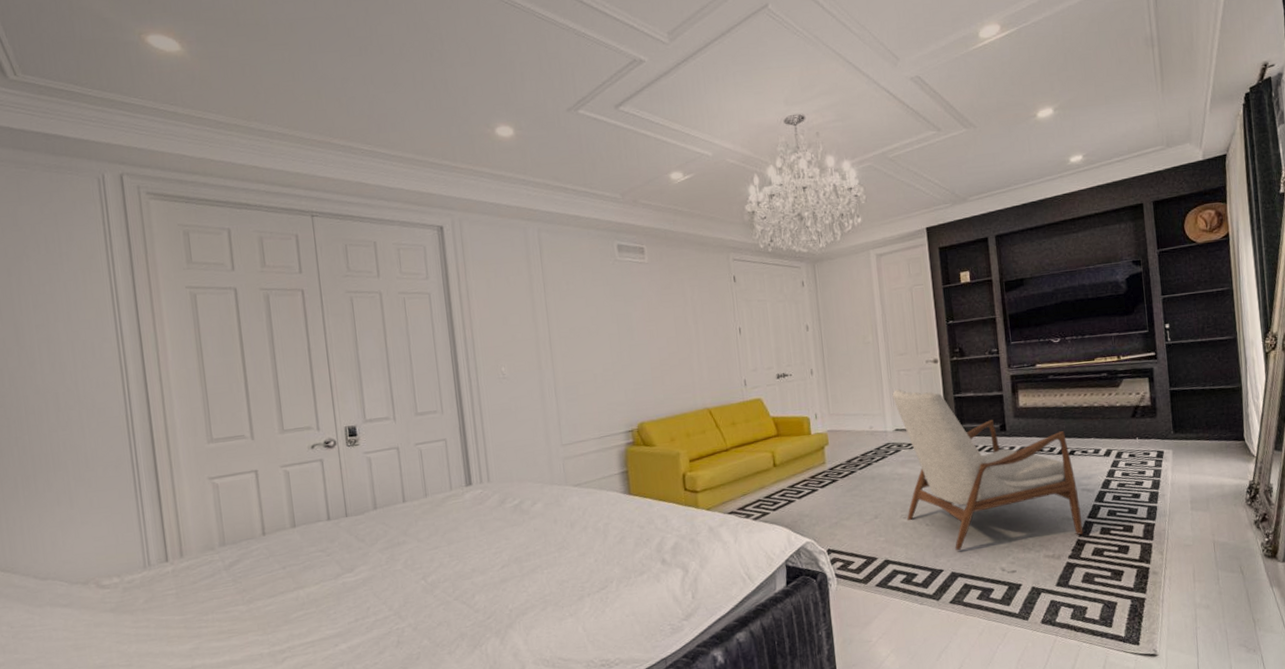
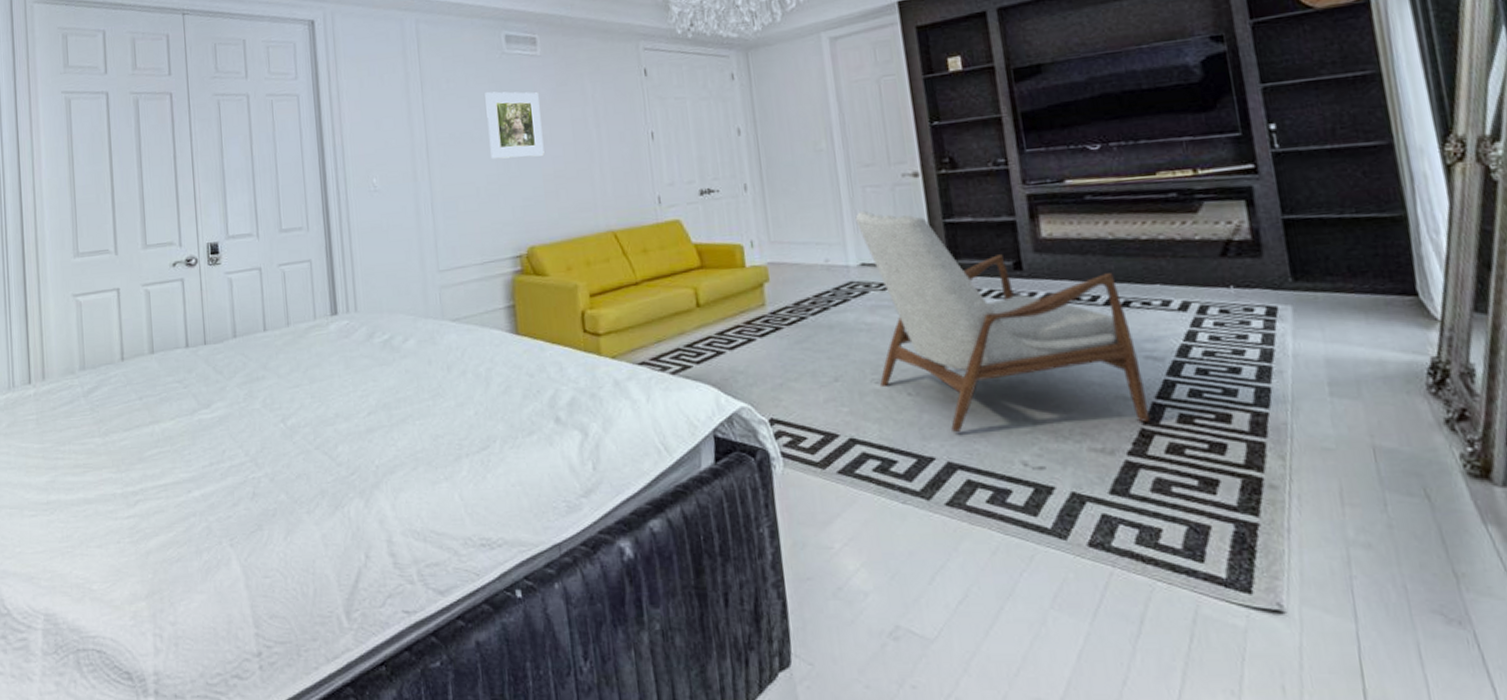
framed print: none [600,293,652,350] -> present [485,91,545,159]

